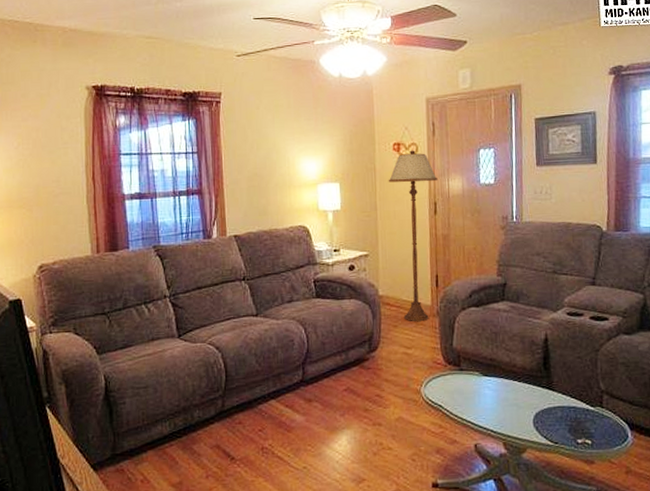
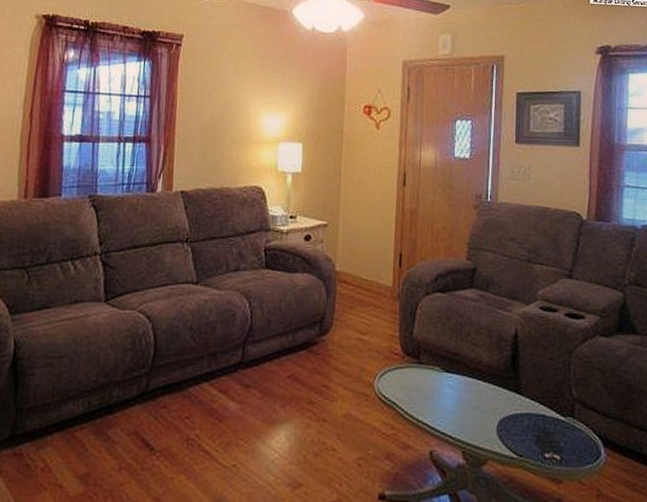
floor lamp: present [388,150,438,321] -> none [355,114,409,304]

